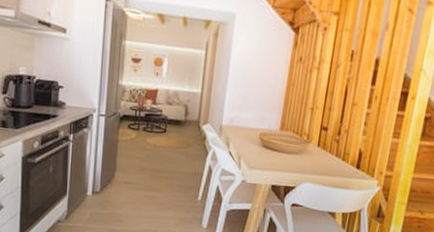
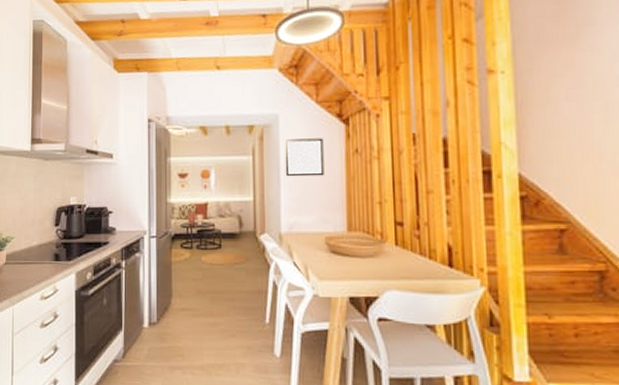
wall art: none [234,39,273,79] -> present [284,138,324,177]

